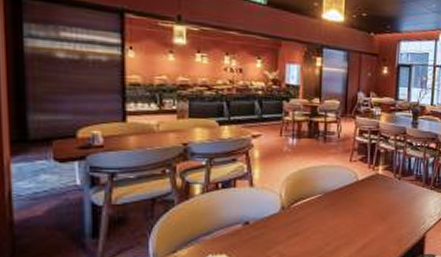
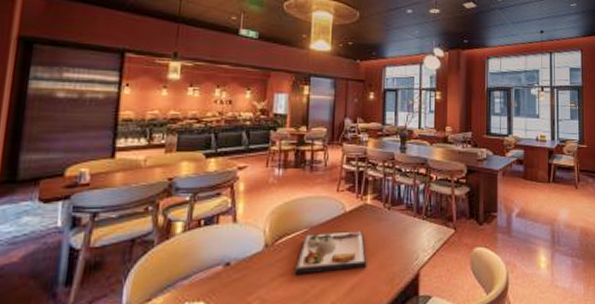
dinner plate: none [309,197,378,234] -> present [294,231,367,275]

